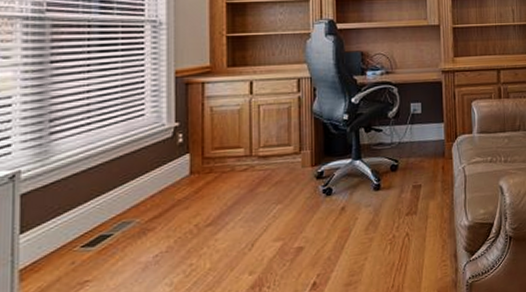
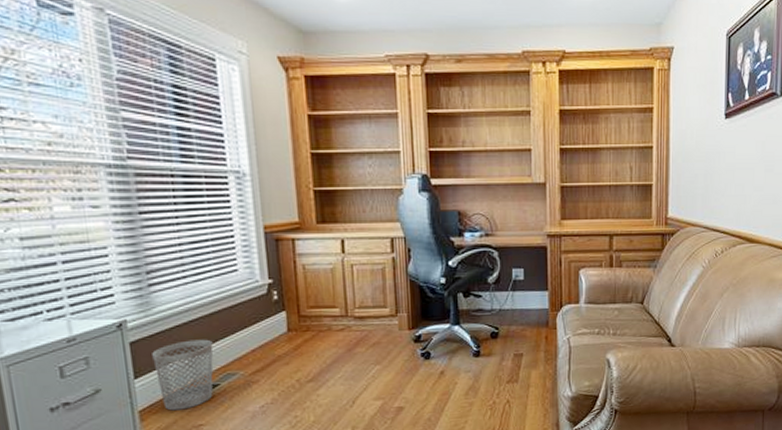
wastebasket: none [43,186,111,268] -> present [152,339,213,411]

